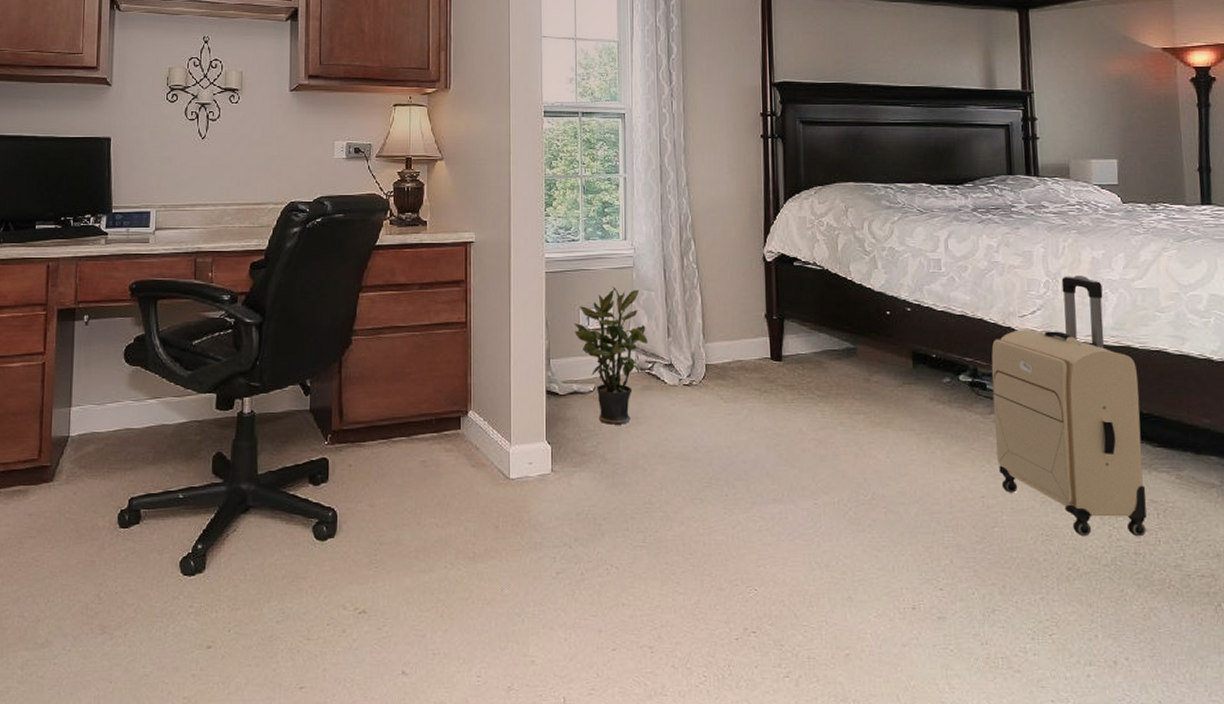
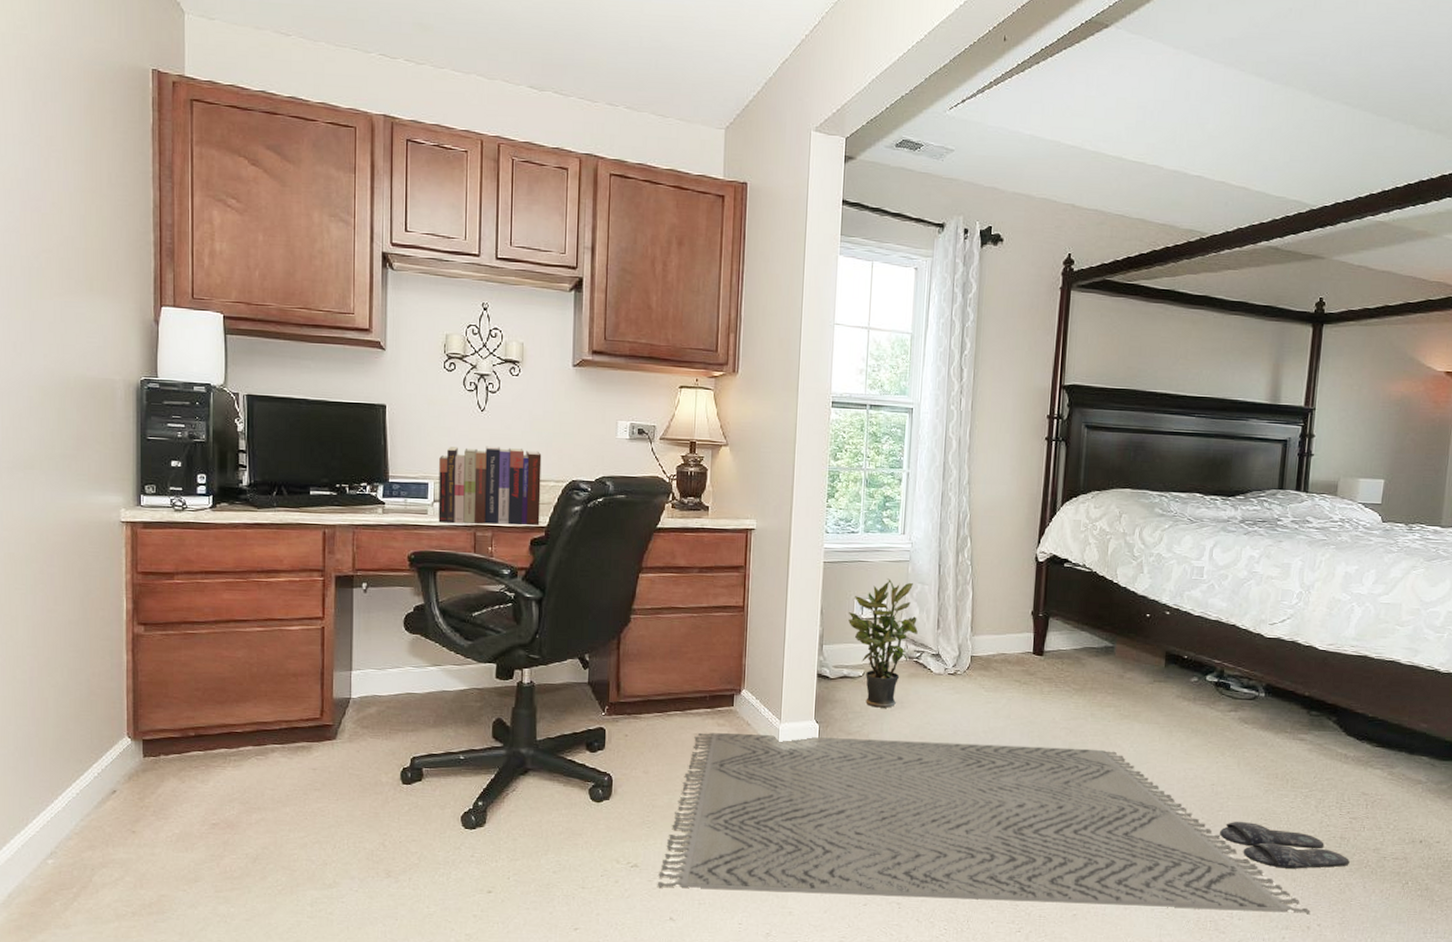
books: none [159,172,261,251] -> present [438,446,542,526]
rug: none [387,459,1115,647] -> present [657,732,1311,915]
suitcase: present [991,276,1147,537] -> none [1230,588,1370,824]
slippers: none [998,539,1150,592] -> present [1220,822,1350,869]

